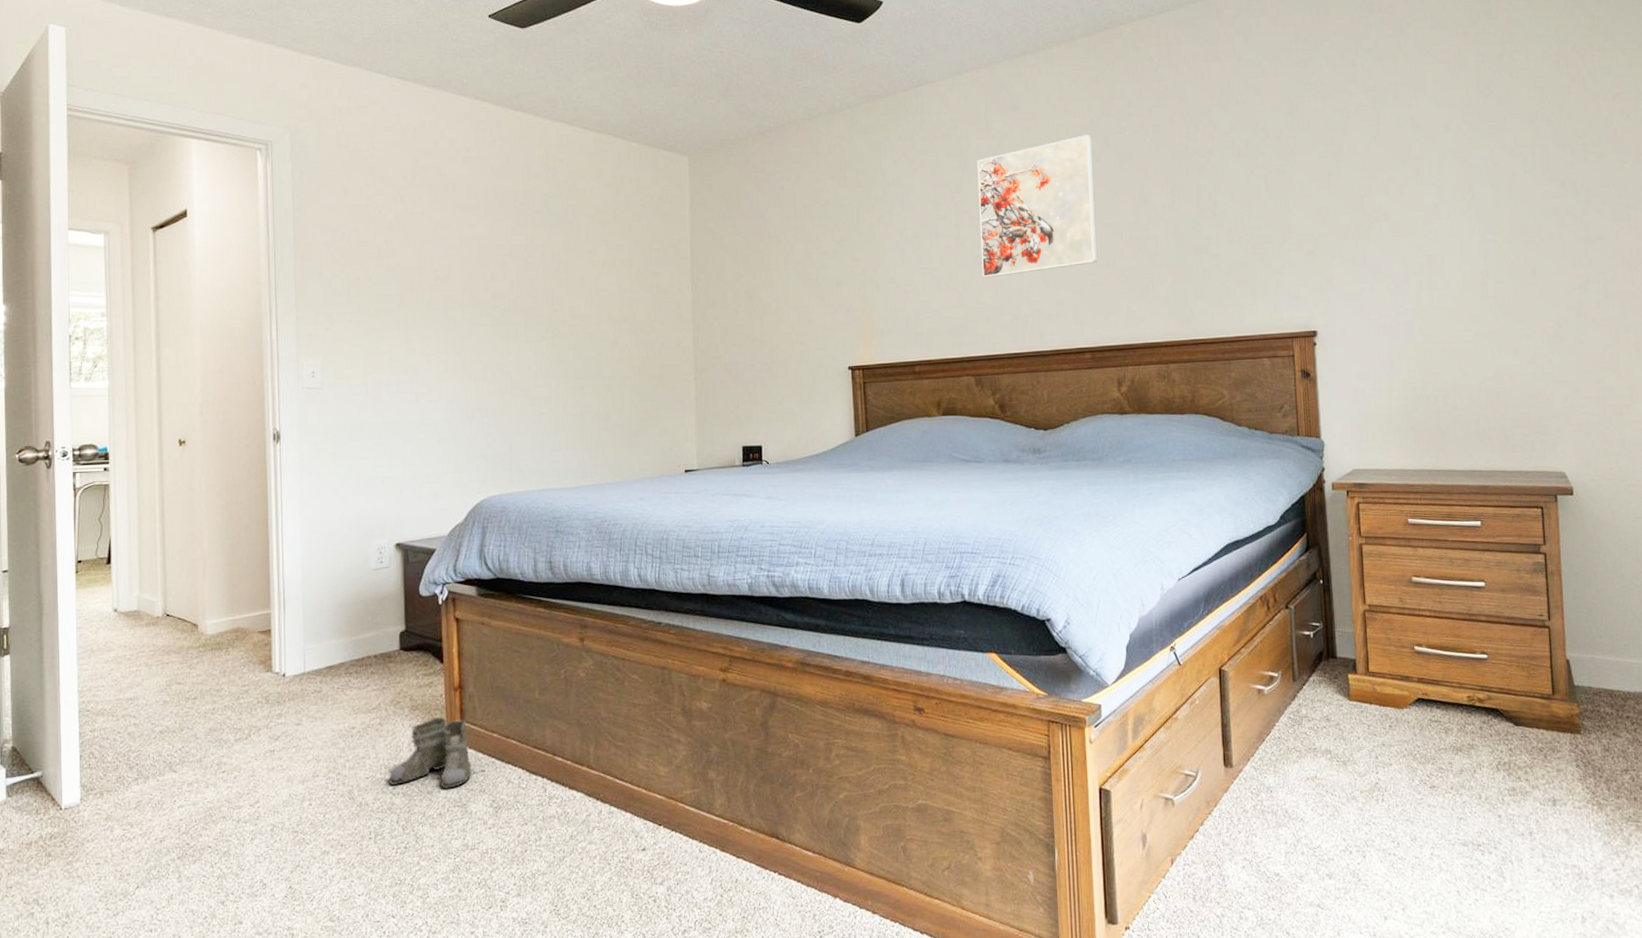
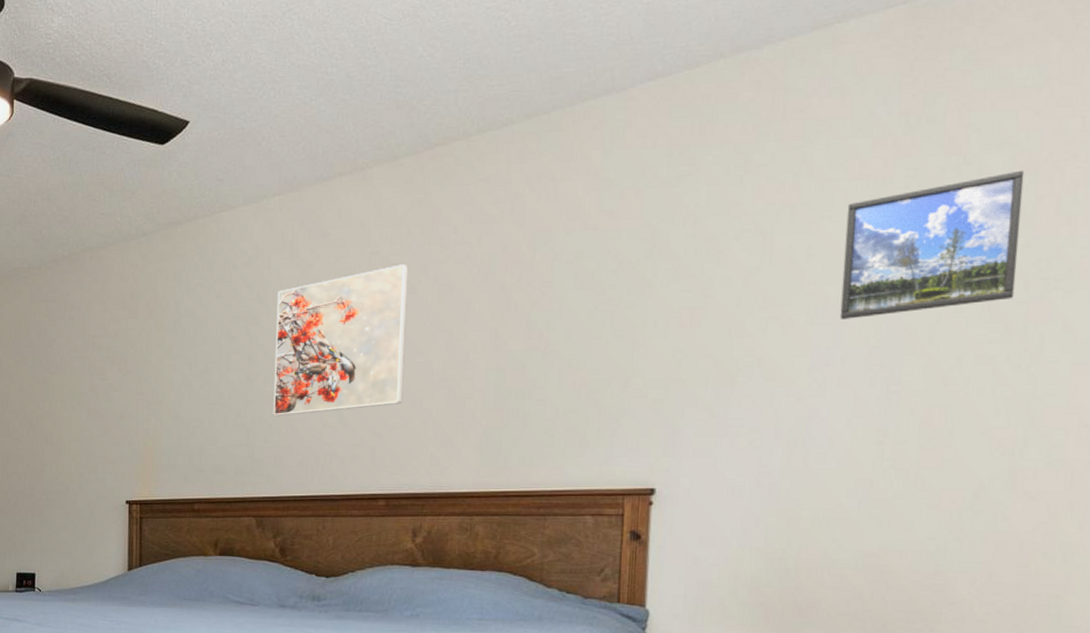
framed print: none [1436,57,1564,179] -> present [840,170,1025,319]

